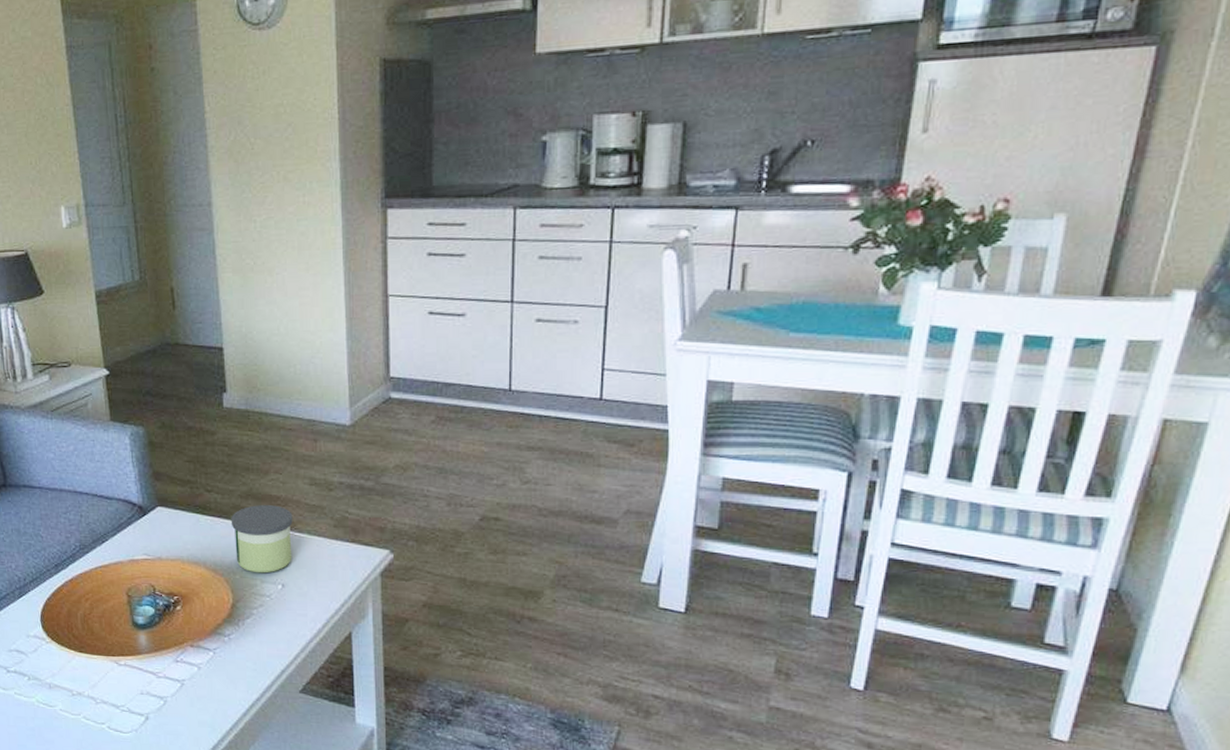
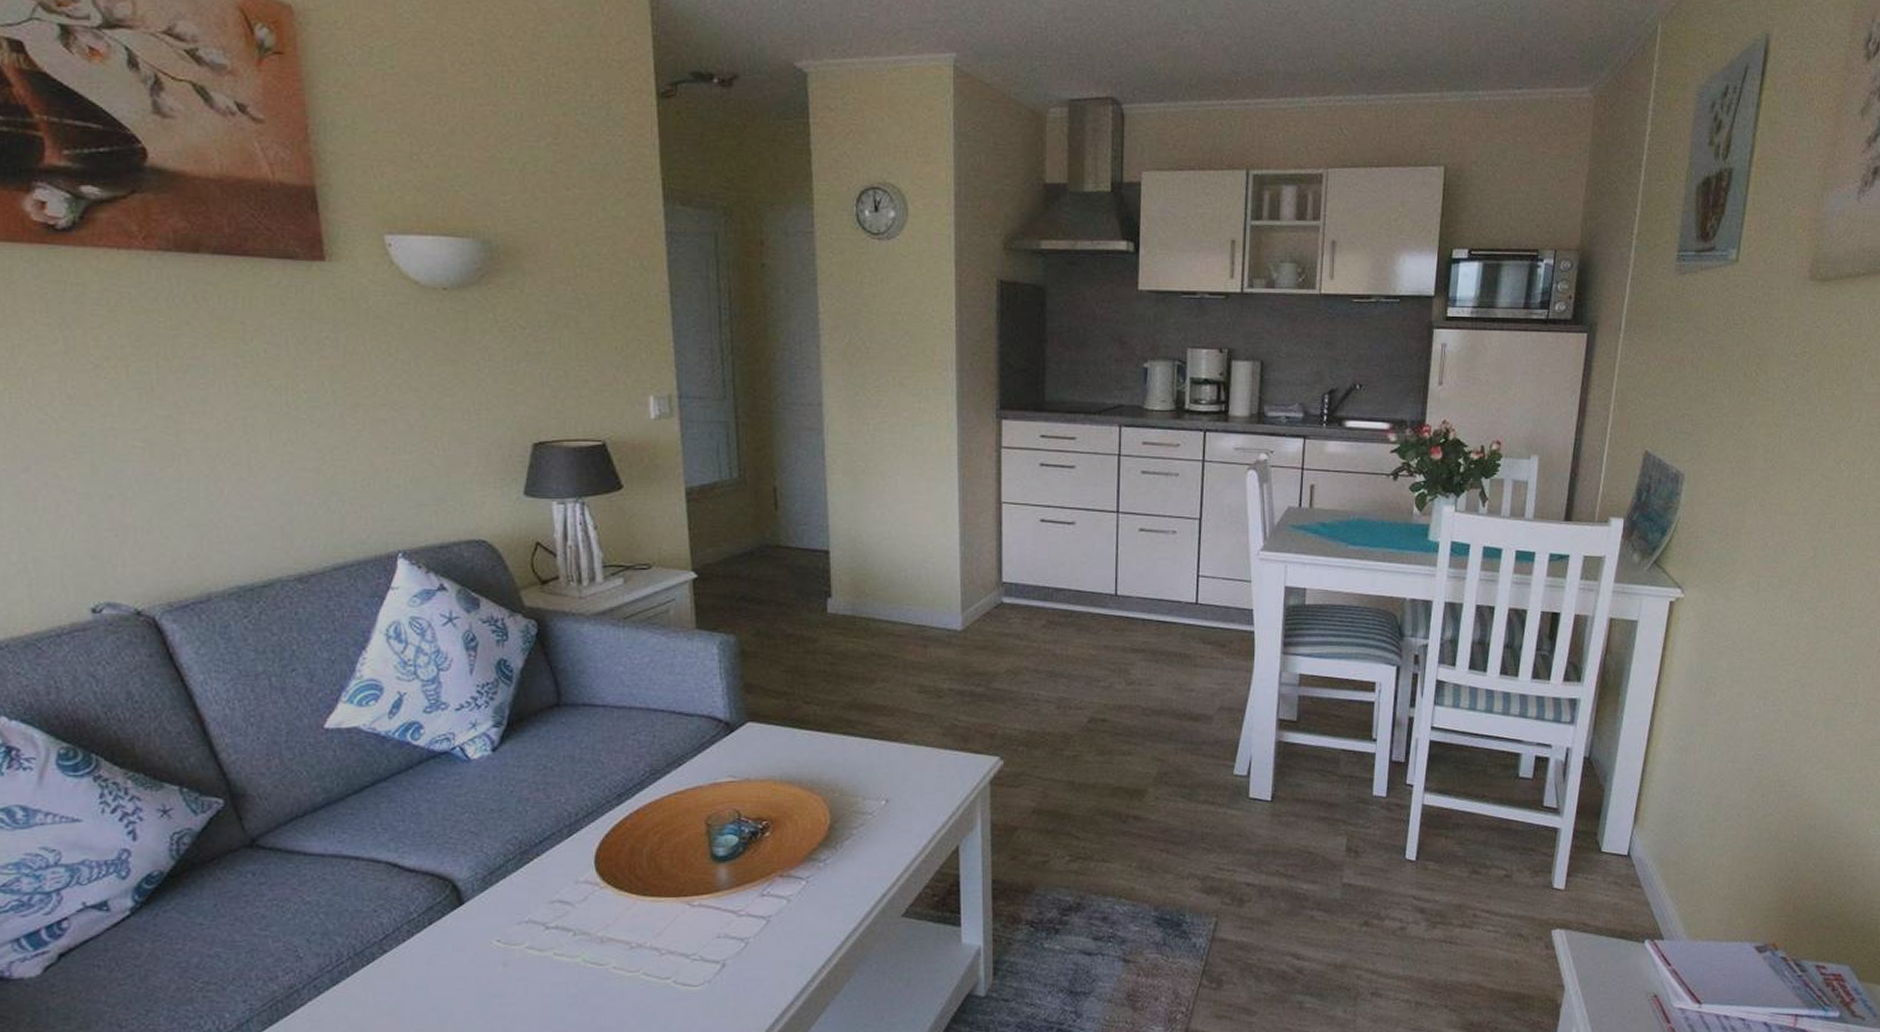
candle: present [230,505,293,574] -> none [831,715,899,790]

